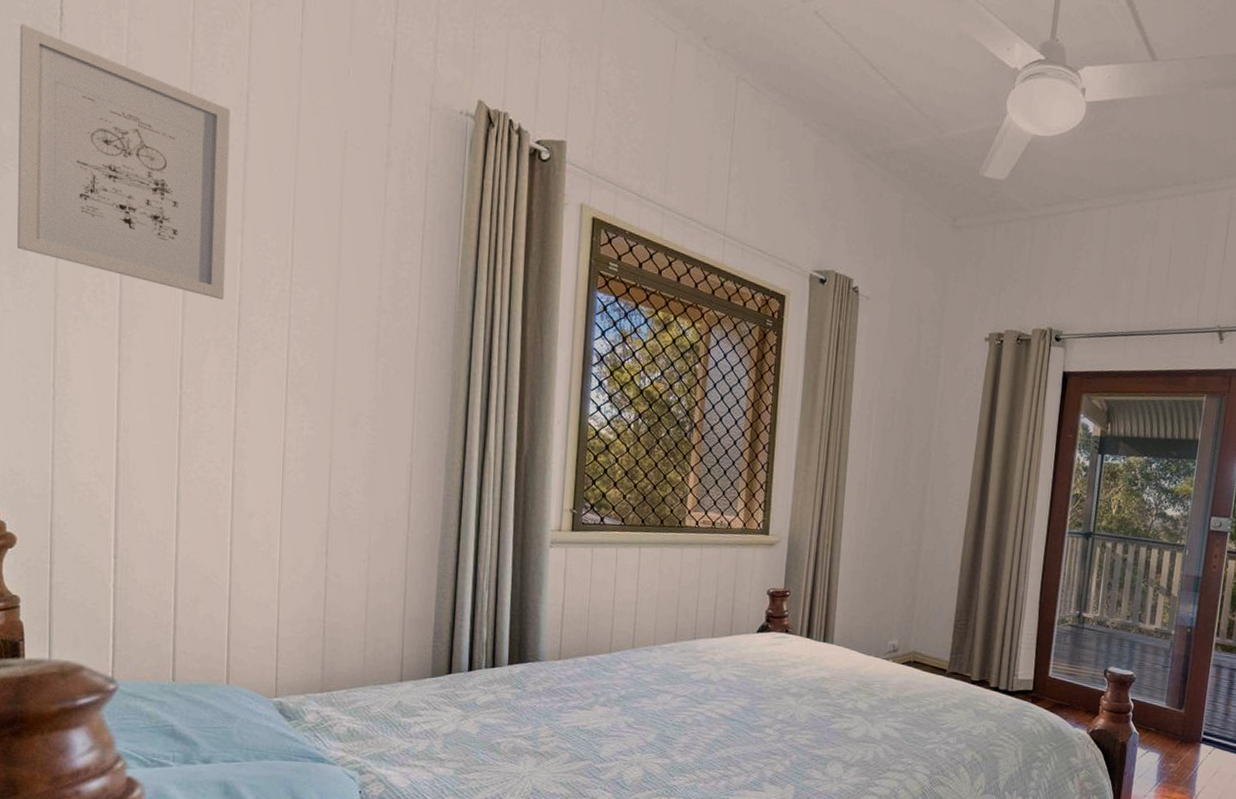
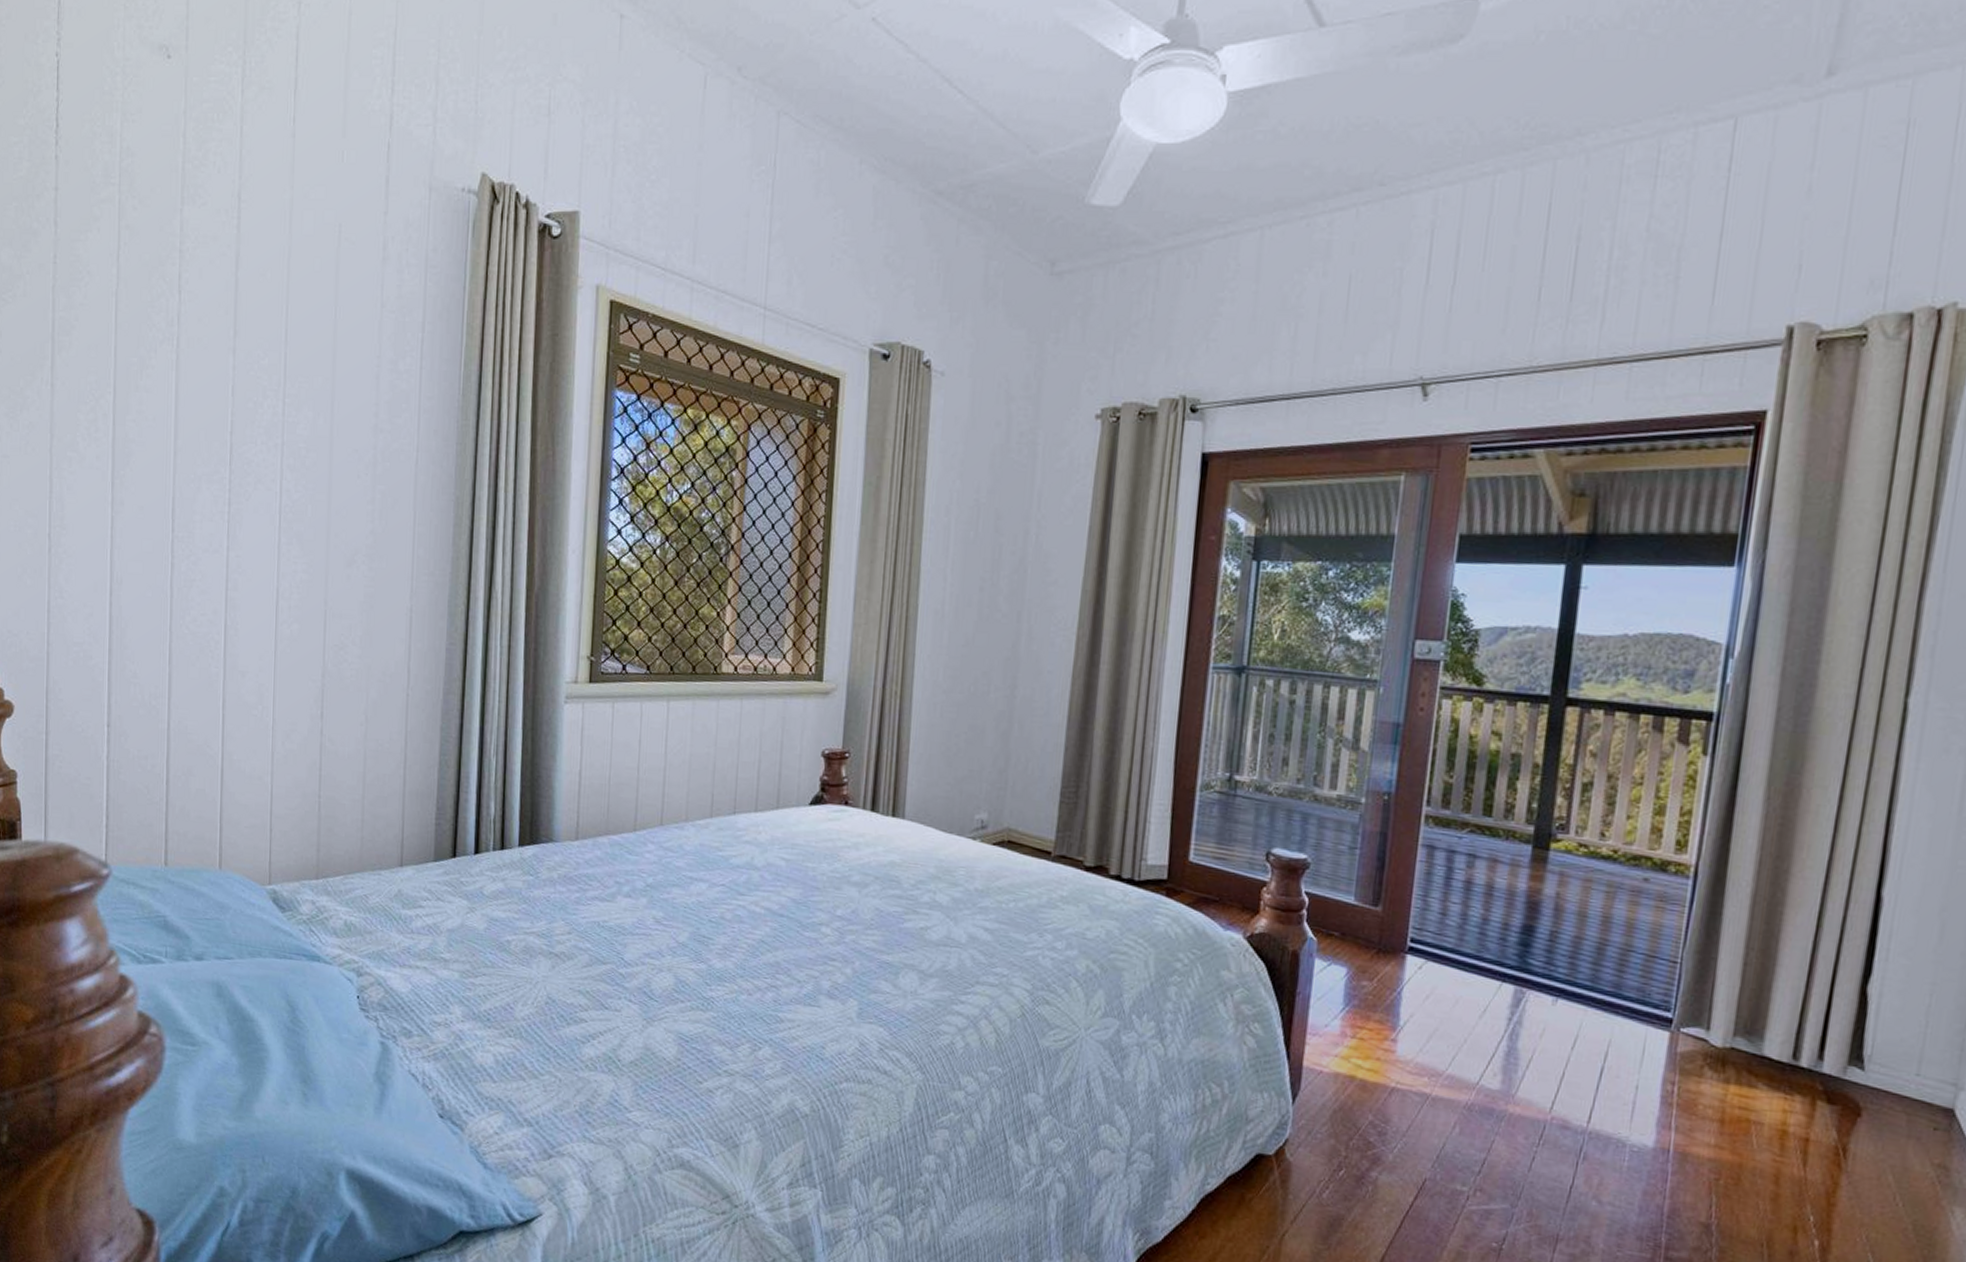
wall art: present [17,23,231,300] -> none [15,141,222,429]

